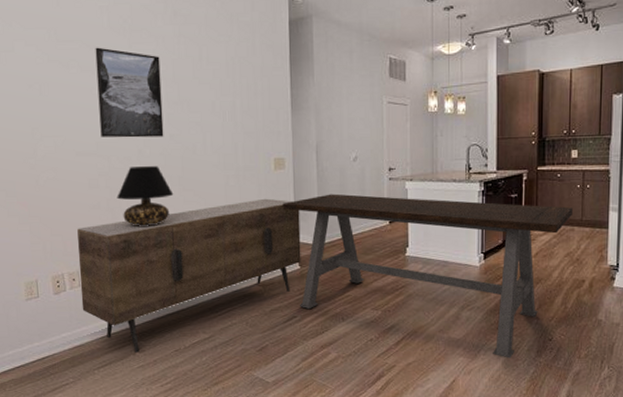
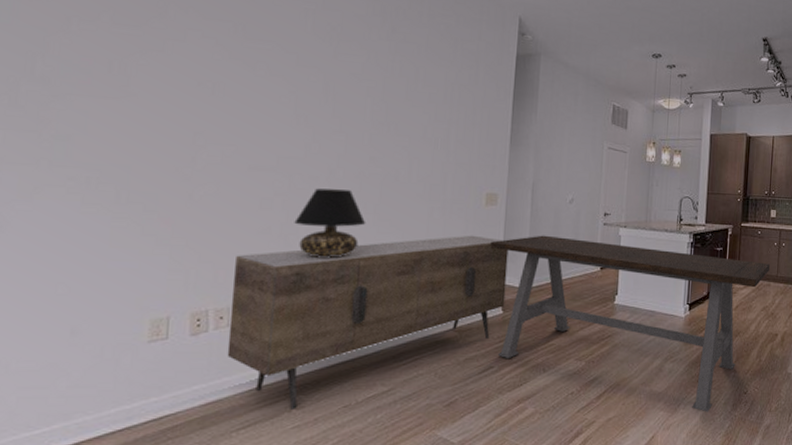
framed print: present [95,47,164,138] -> none [284,51,369,159]

